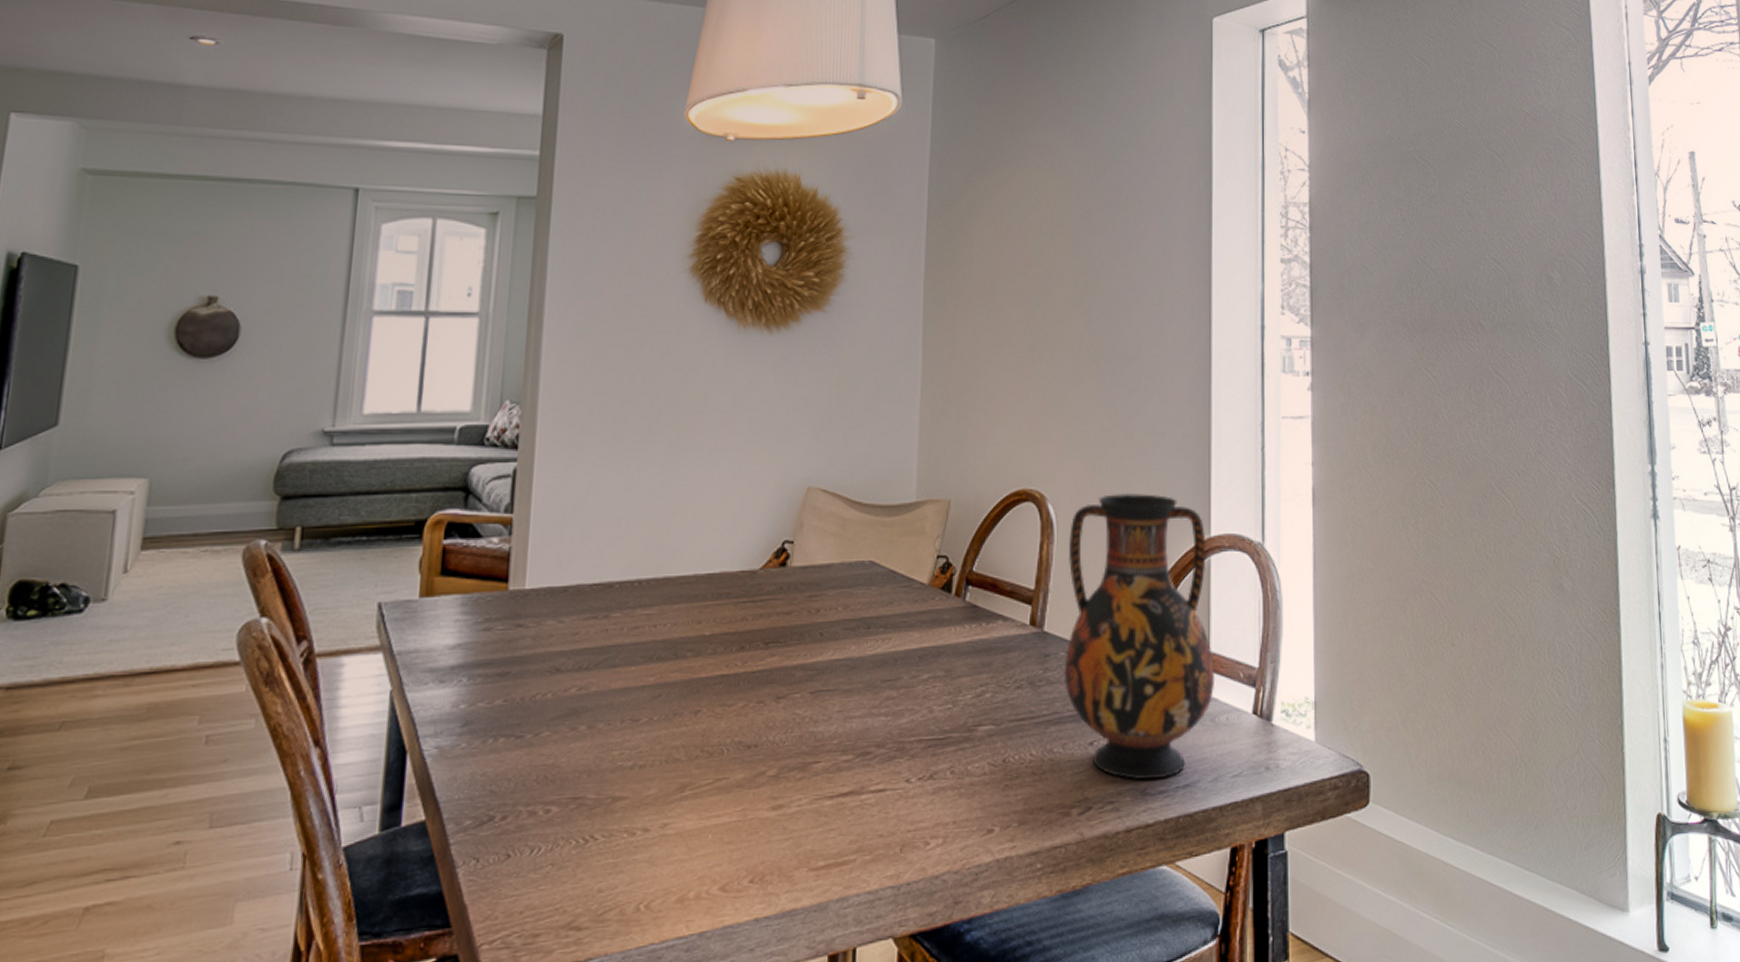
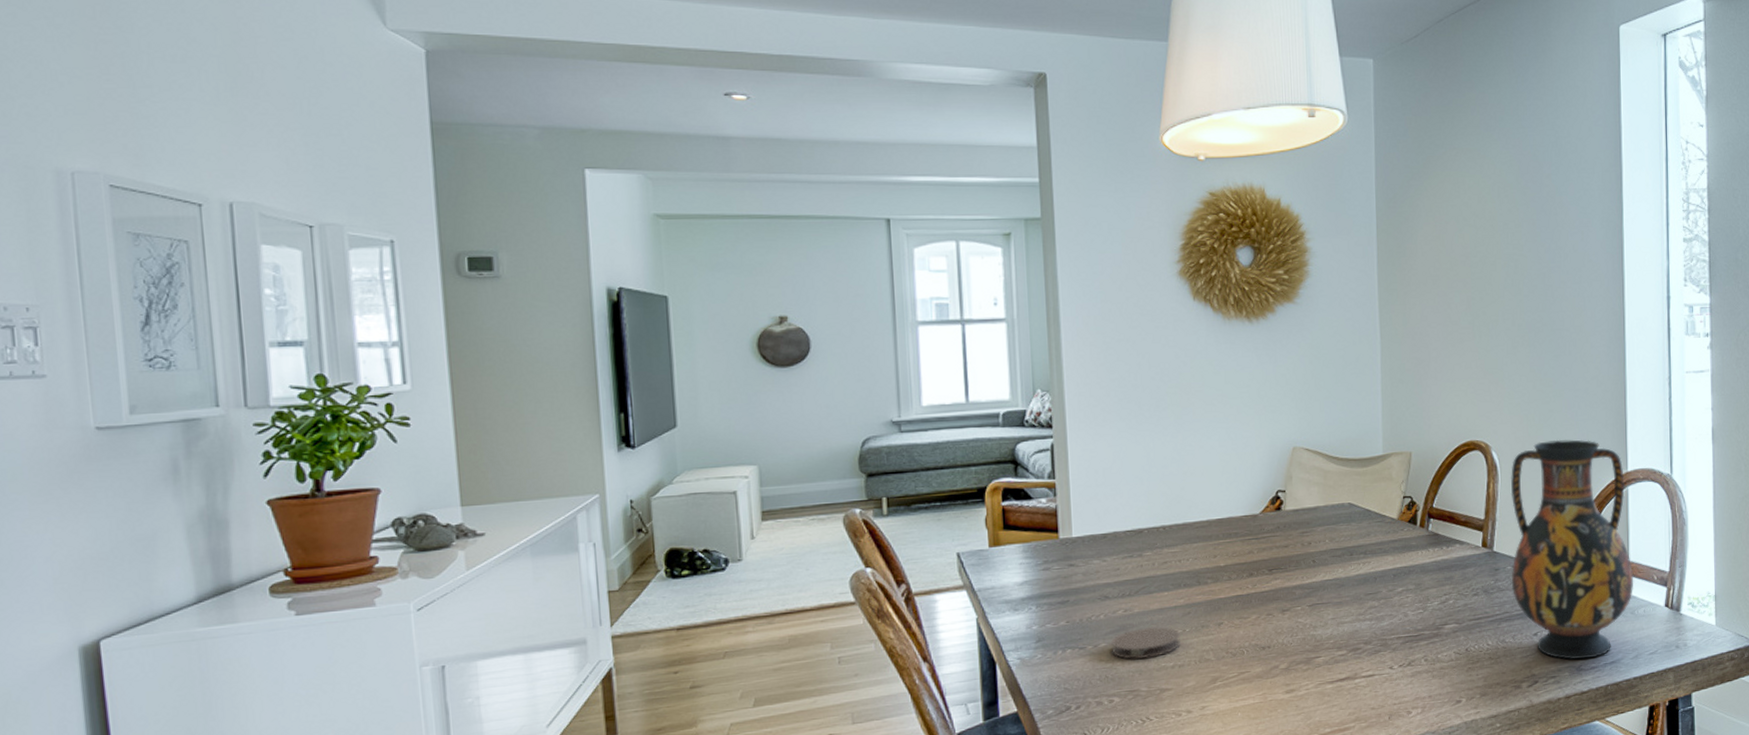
coaster: none [556,711,645,756] -> present [1111,627,1181,660]

